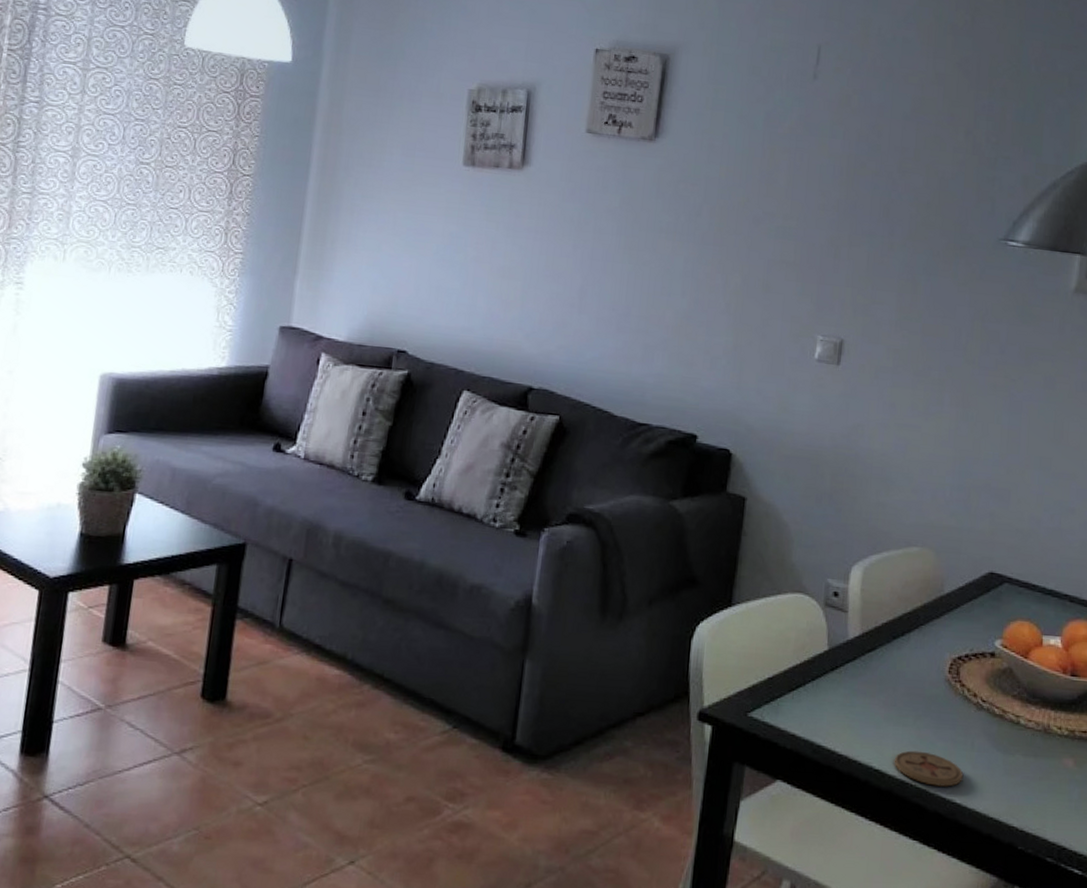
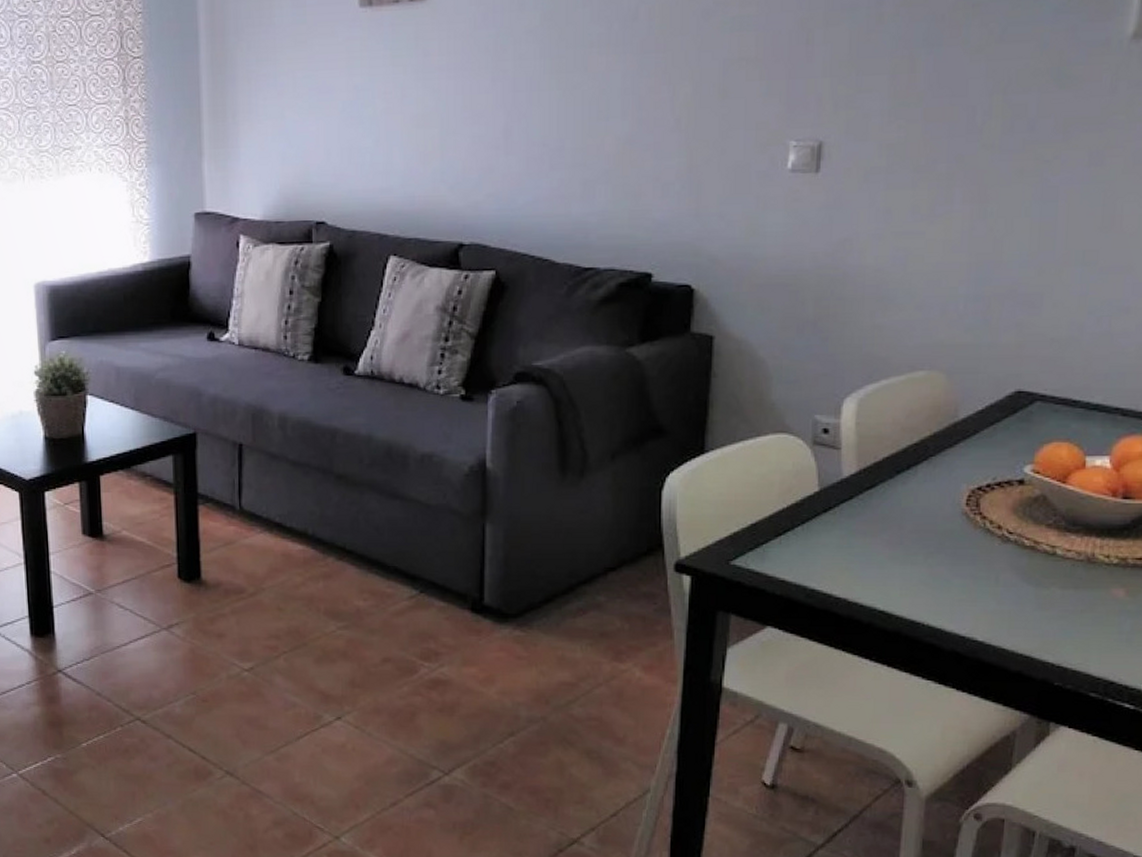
coaster: present [894,750,964,787] -> none [902,589,986,625]

